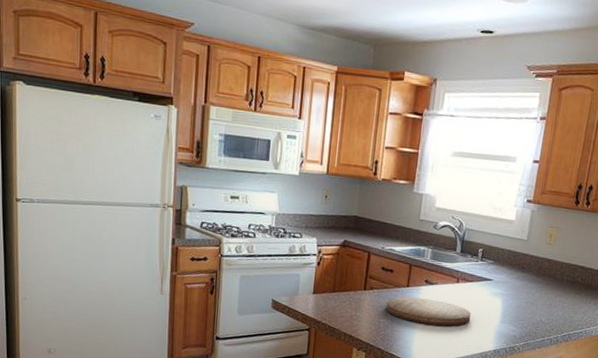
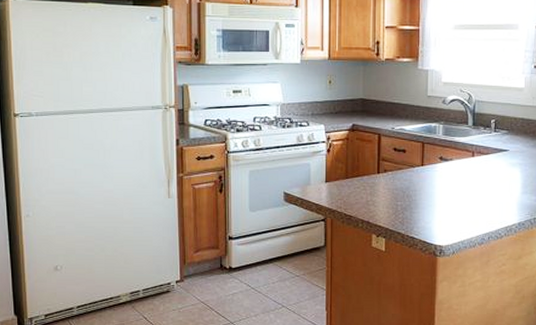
cutting board: present [386,297,472,327] -> none [402,176,491,203]

